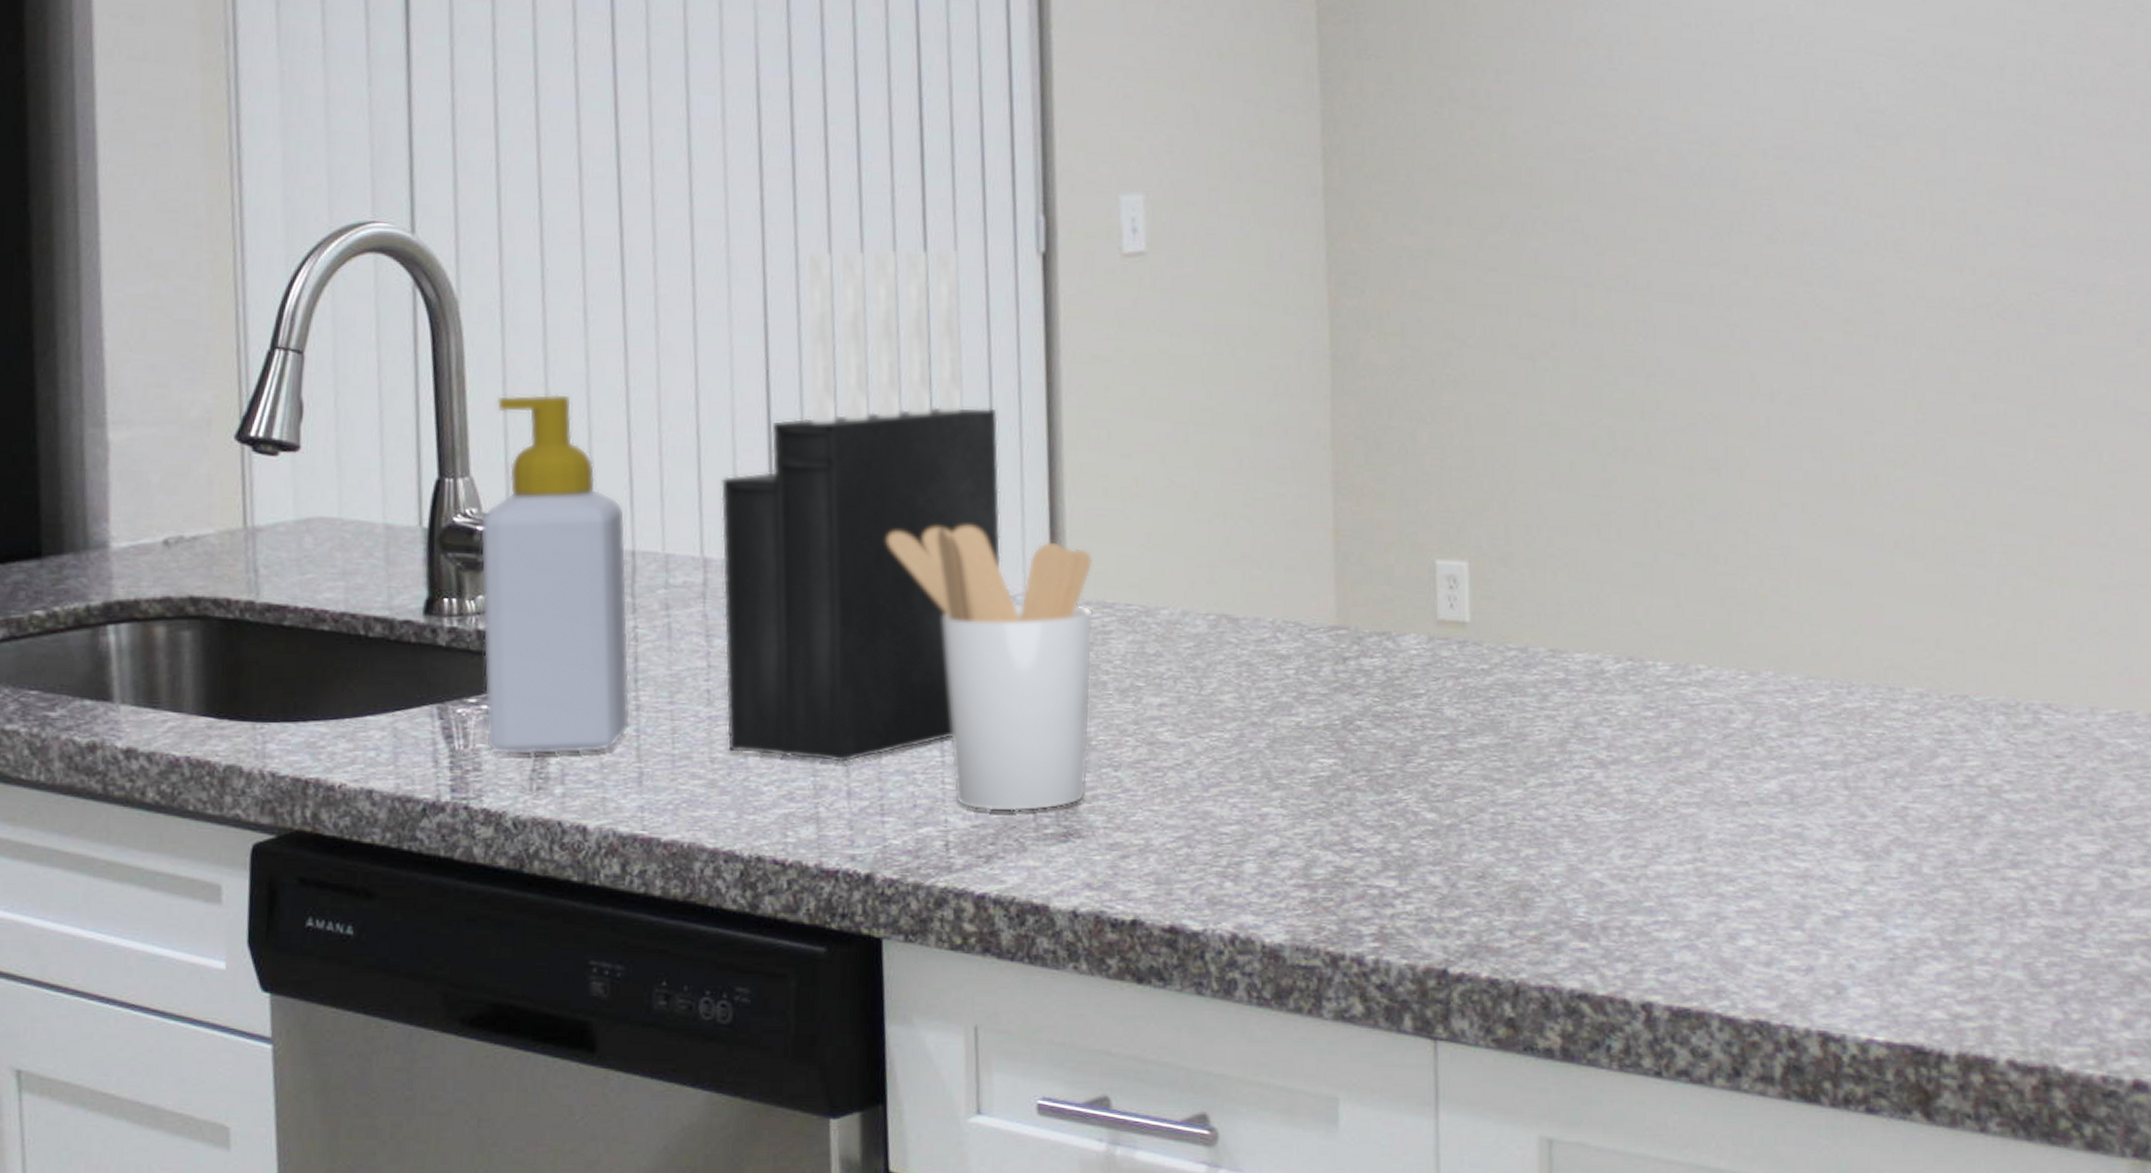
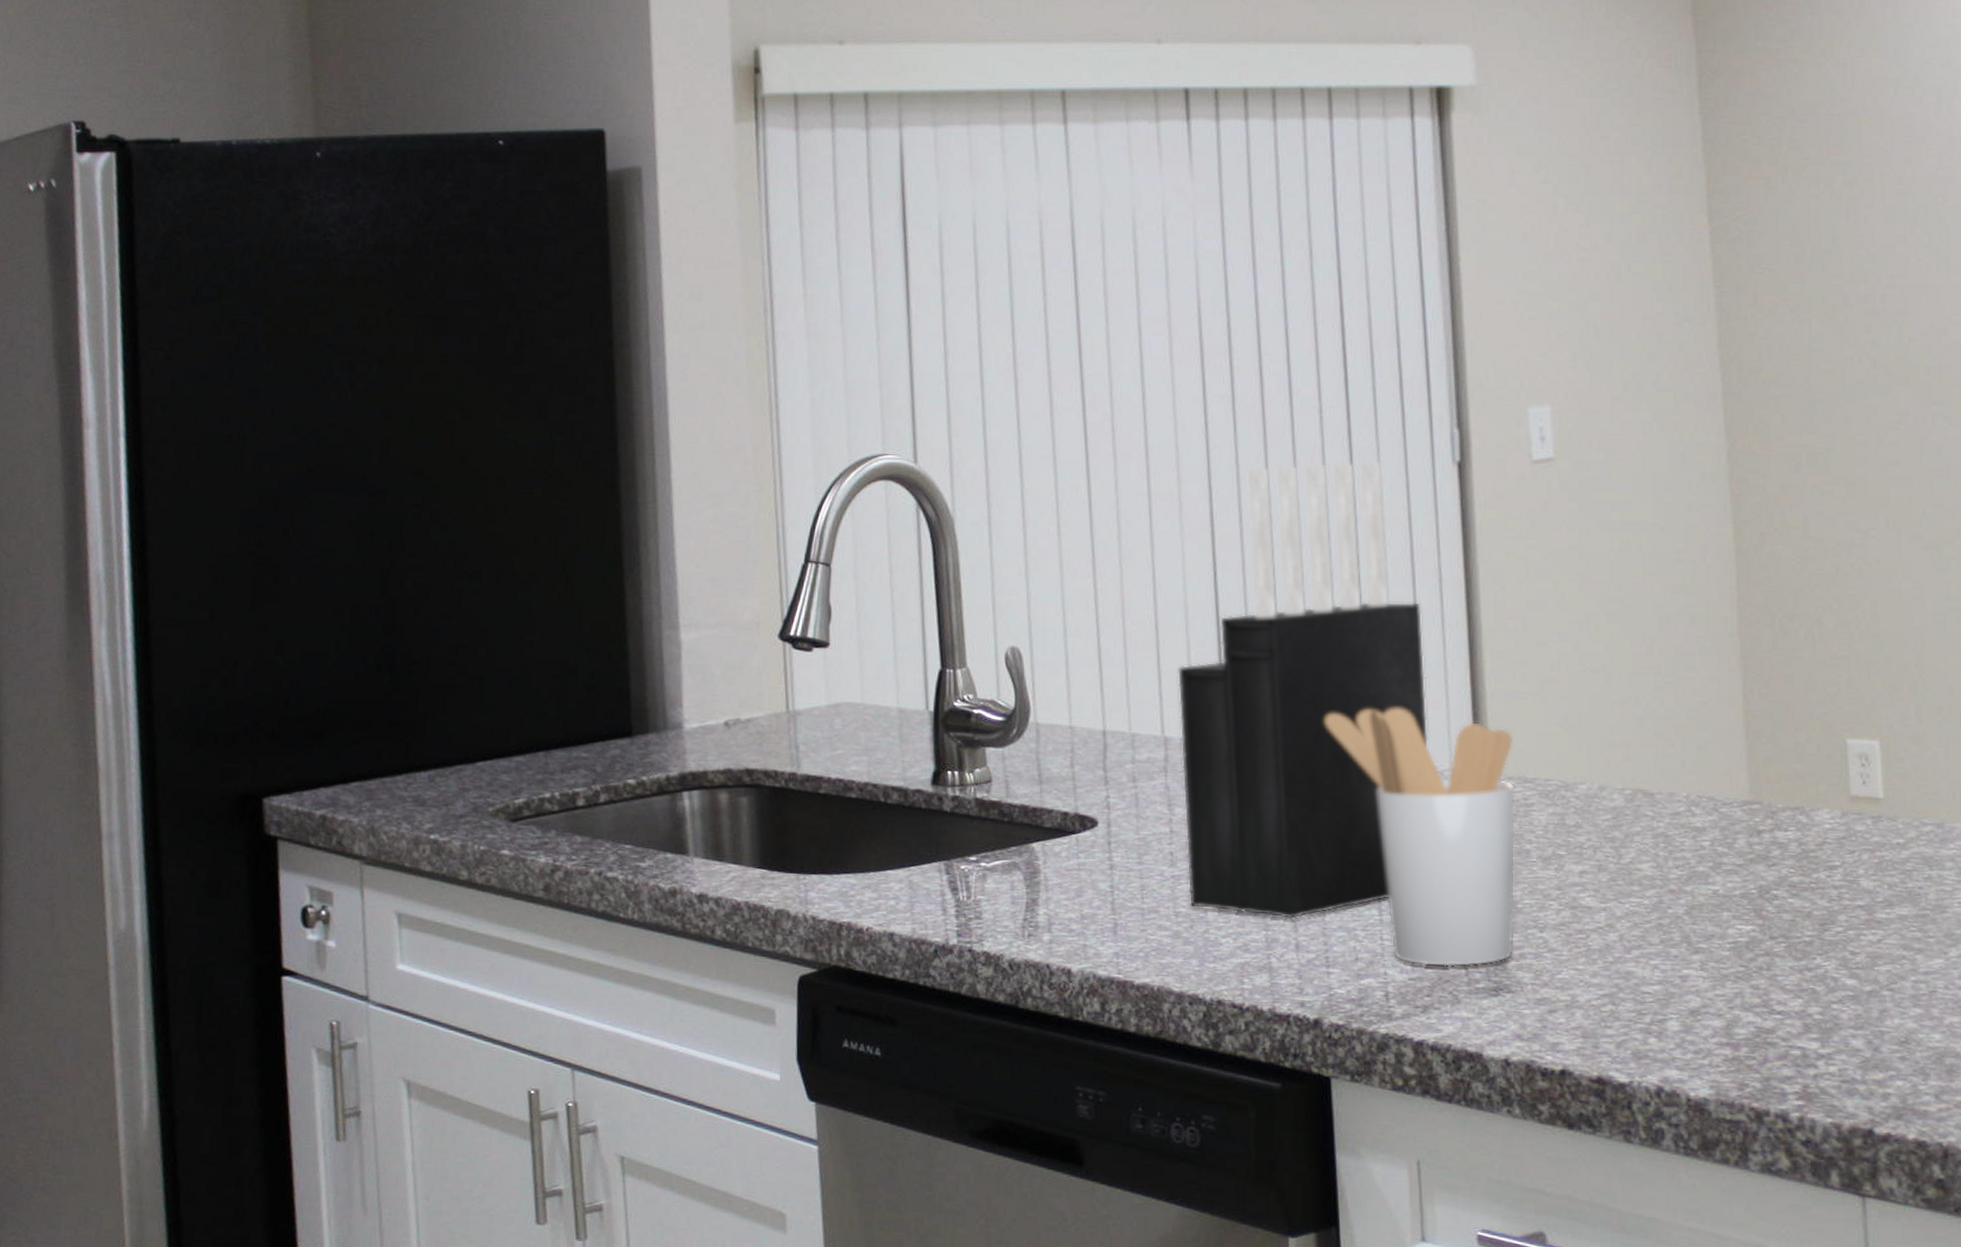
soap bottle: present [479,394,631,756] -> none [975,596,1106,907]

